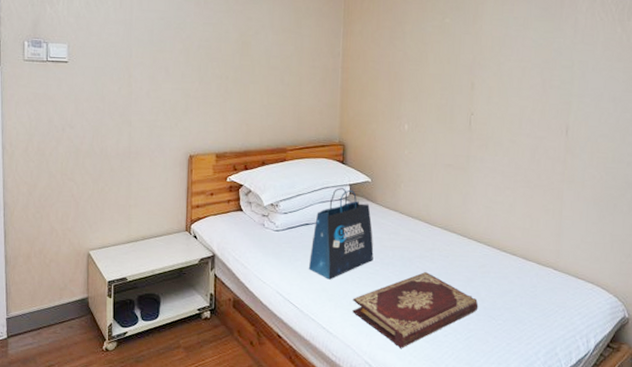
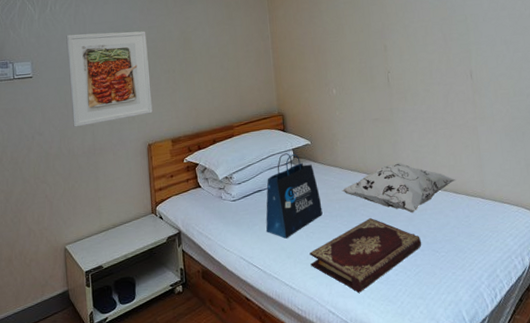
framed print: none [108,19,200,125] -> present [66,31,153,127]
decorative pillow: none [398,217,529,274] -> present [341,163,456,213]

